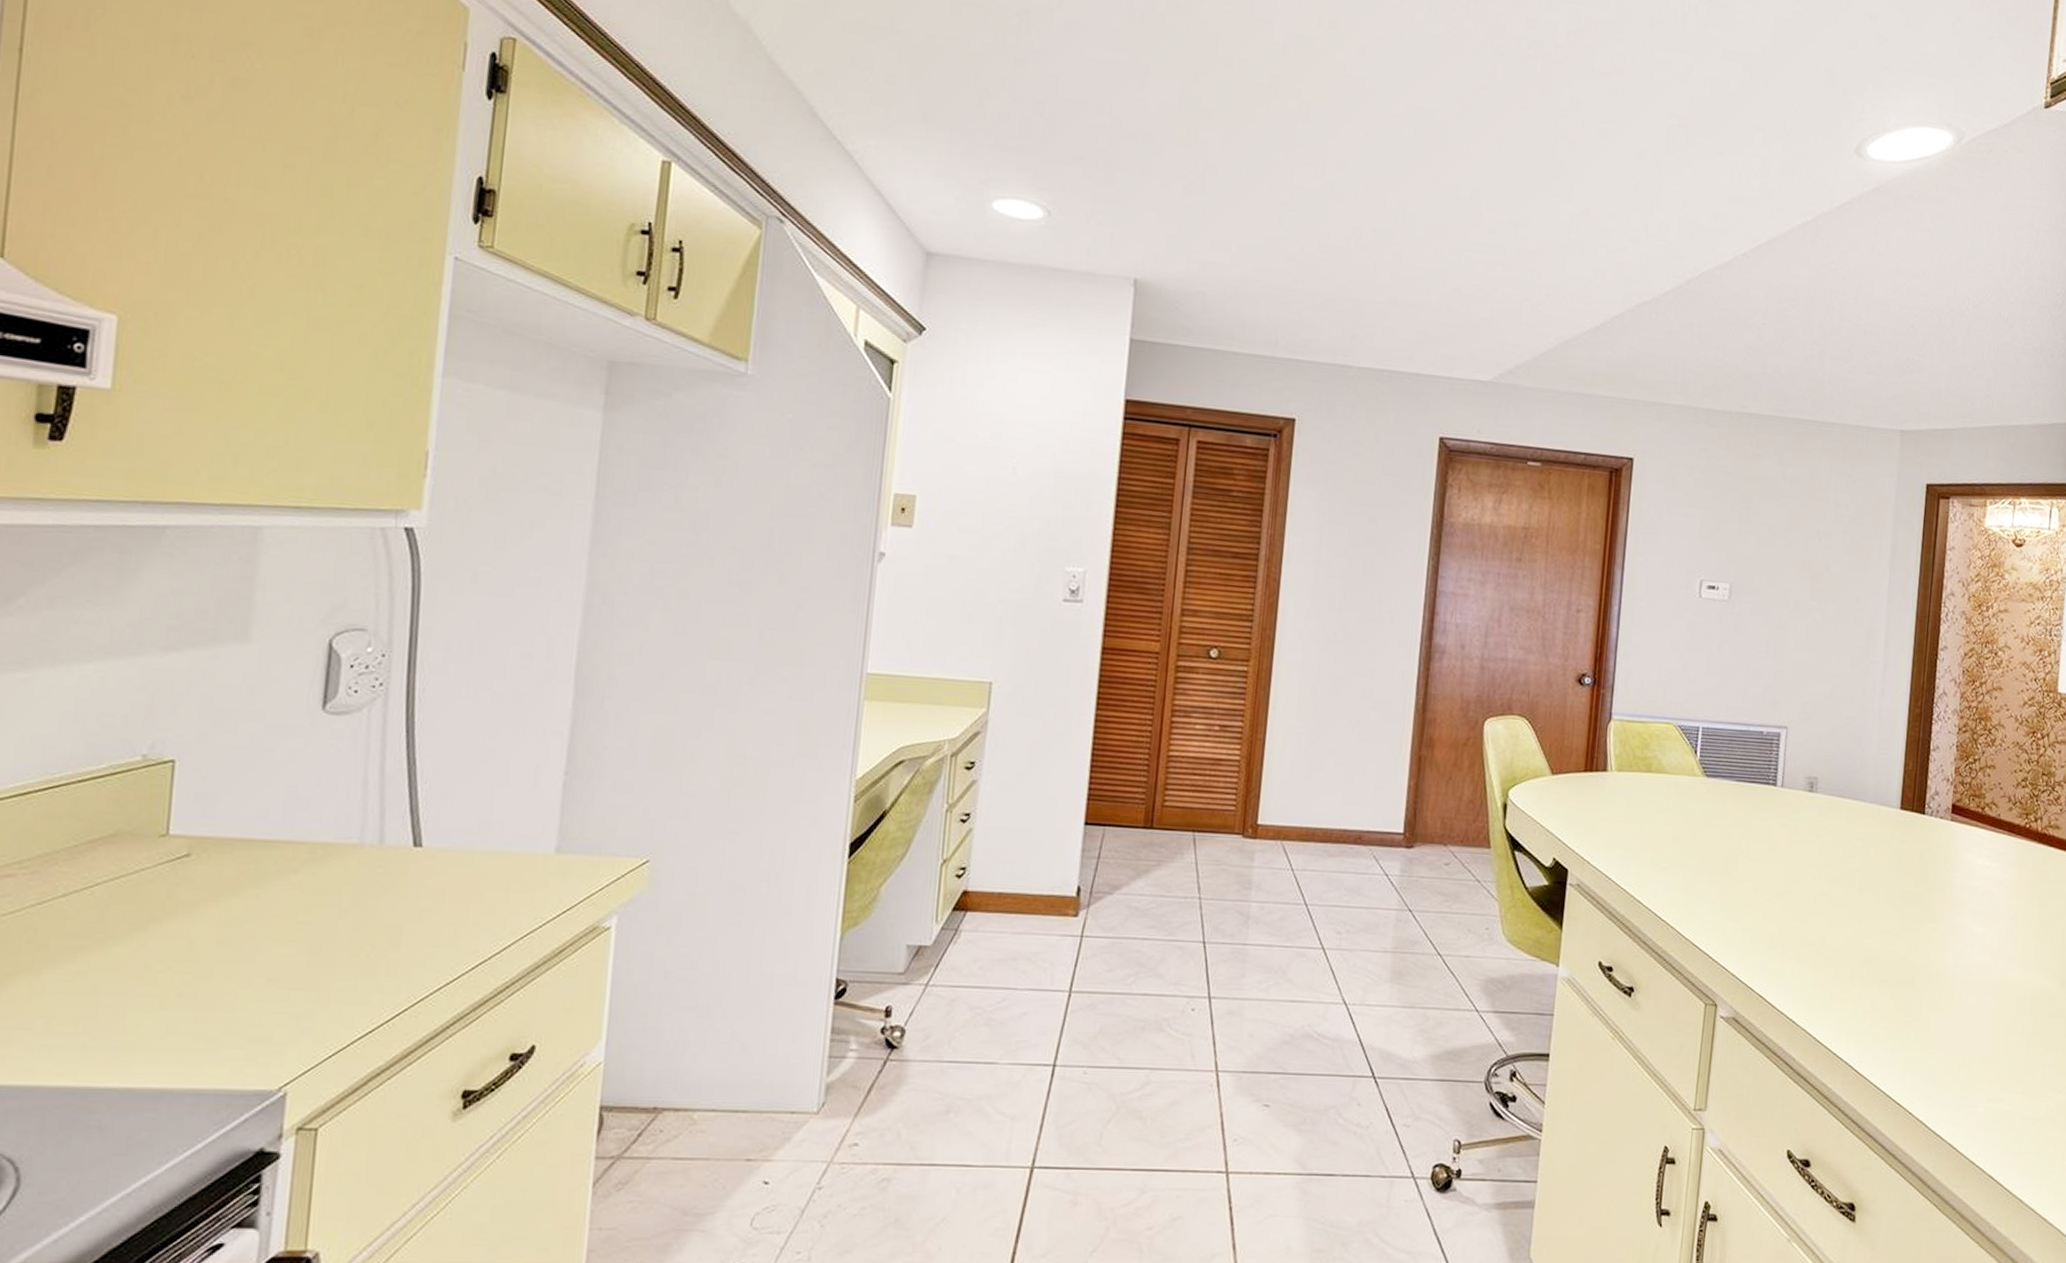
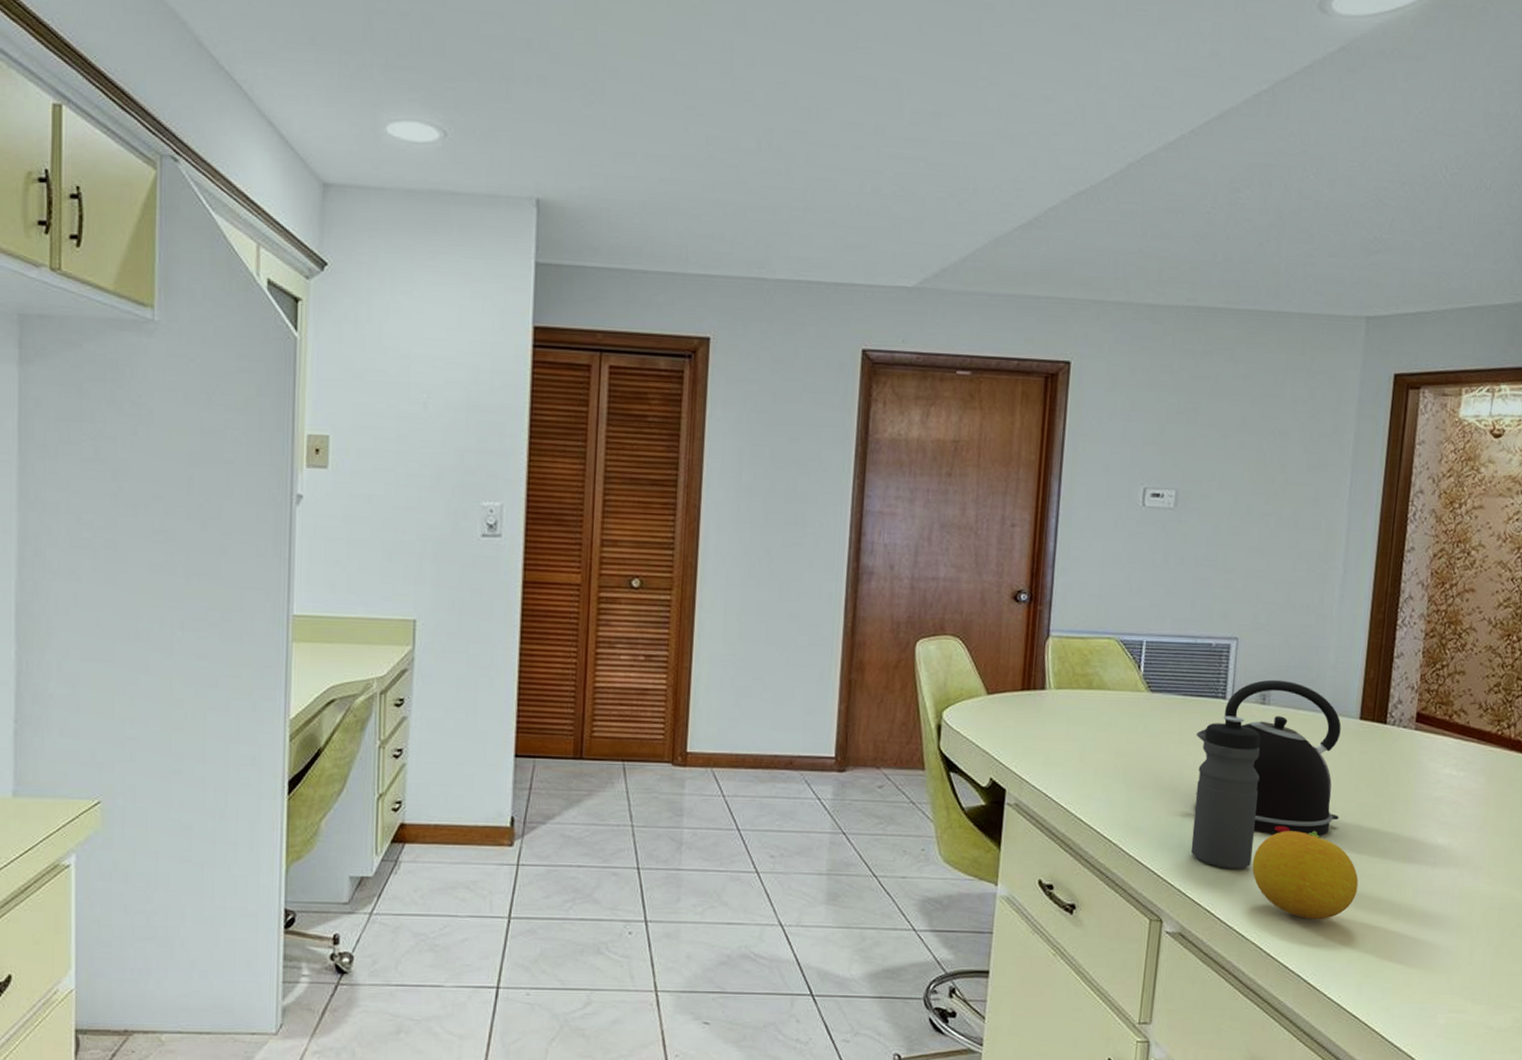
water bottle: none [1744,802,1809,955] -> present [1190,715,1261,870]
kettle: none [1749,768,1884,923] -> present [1196,679,1342,836]
fruit: none [1801,917,1901,1007] -> present [1252,830,1359,920]

